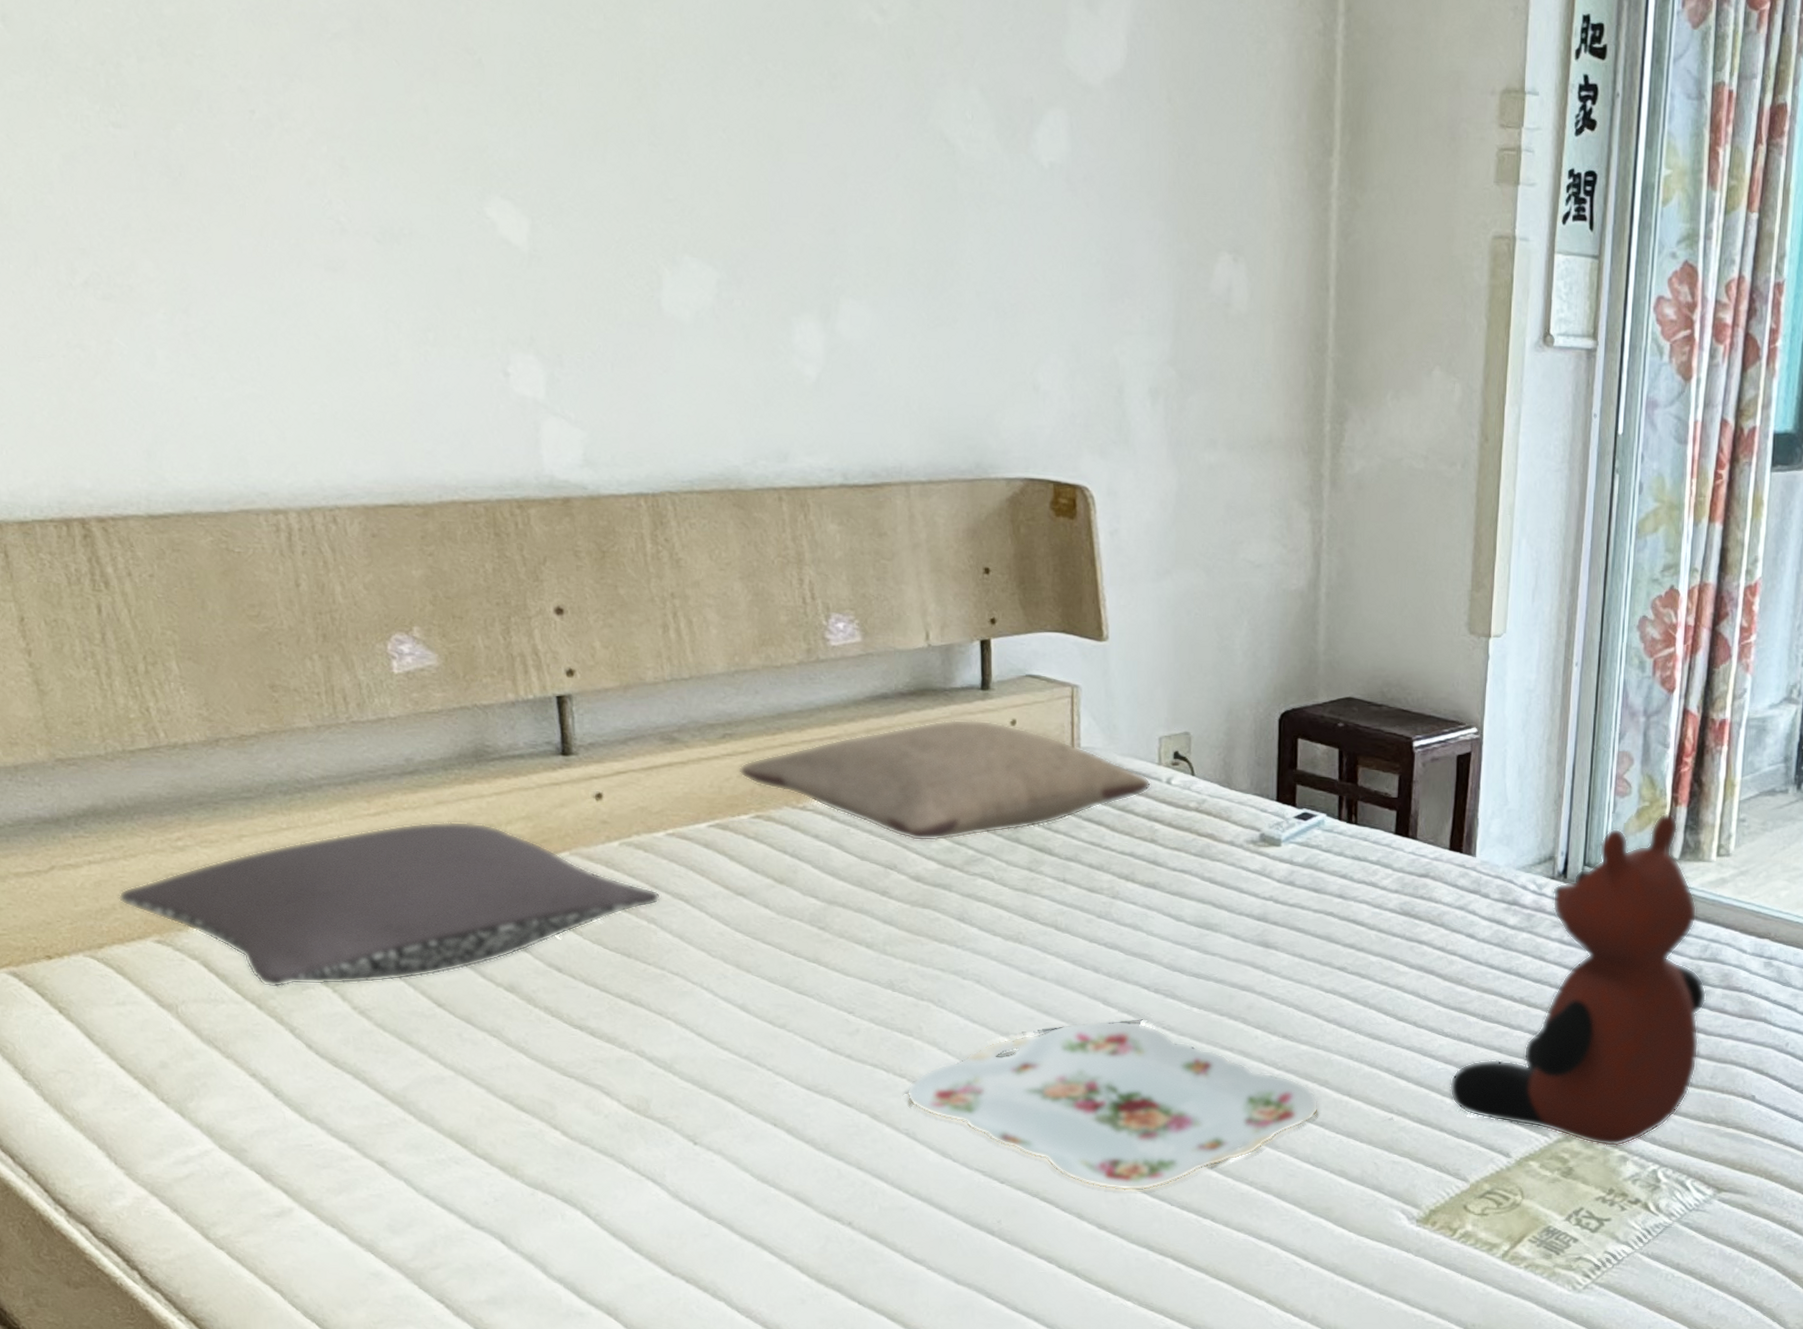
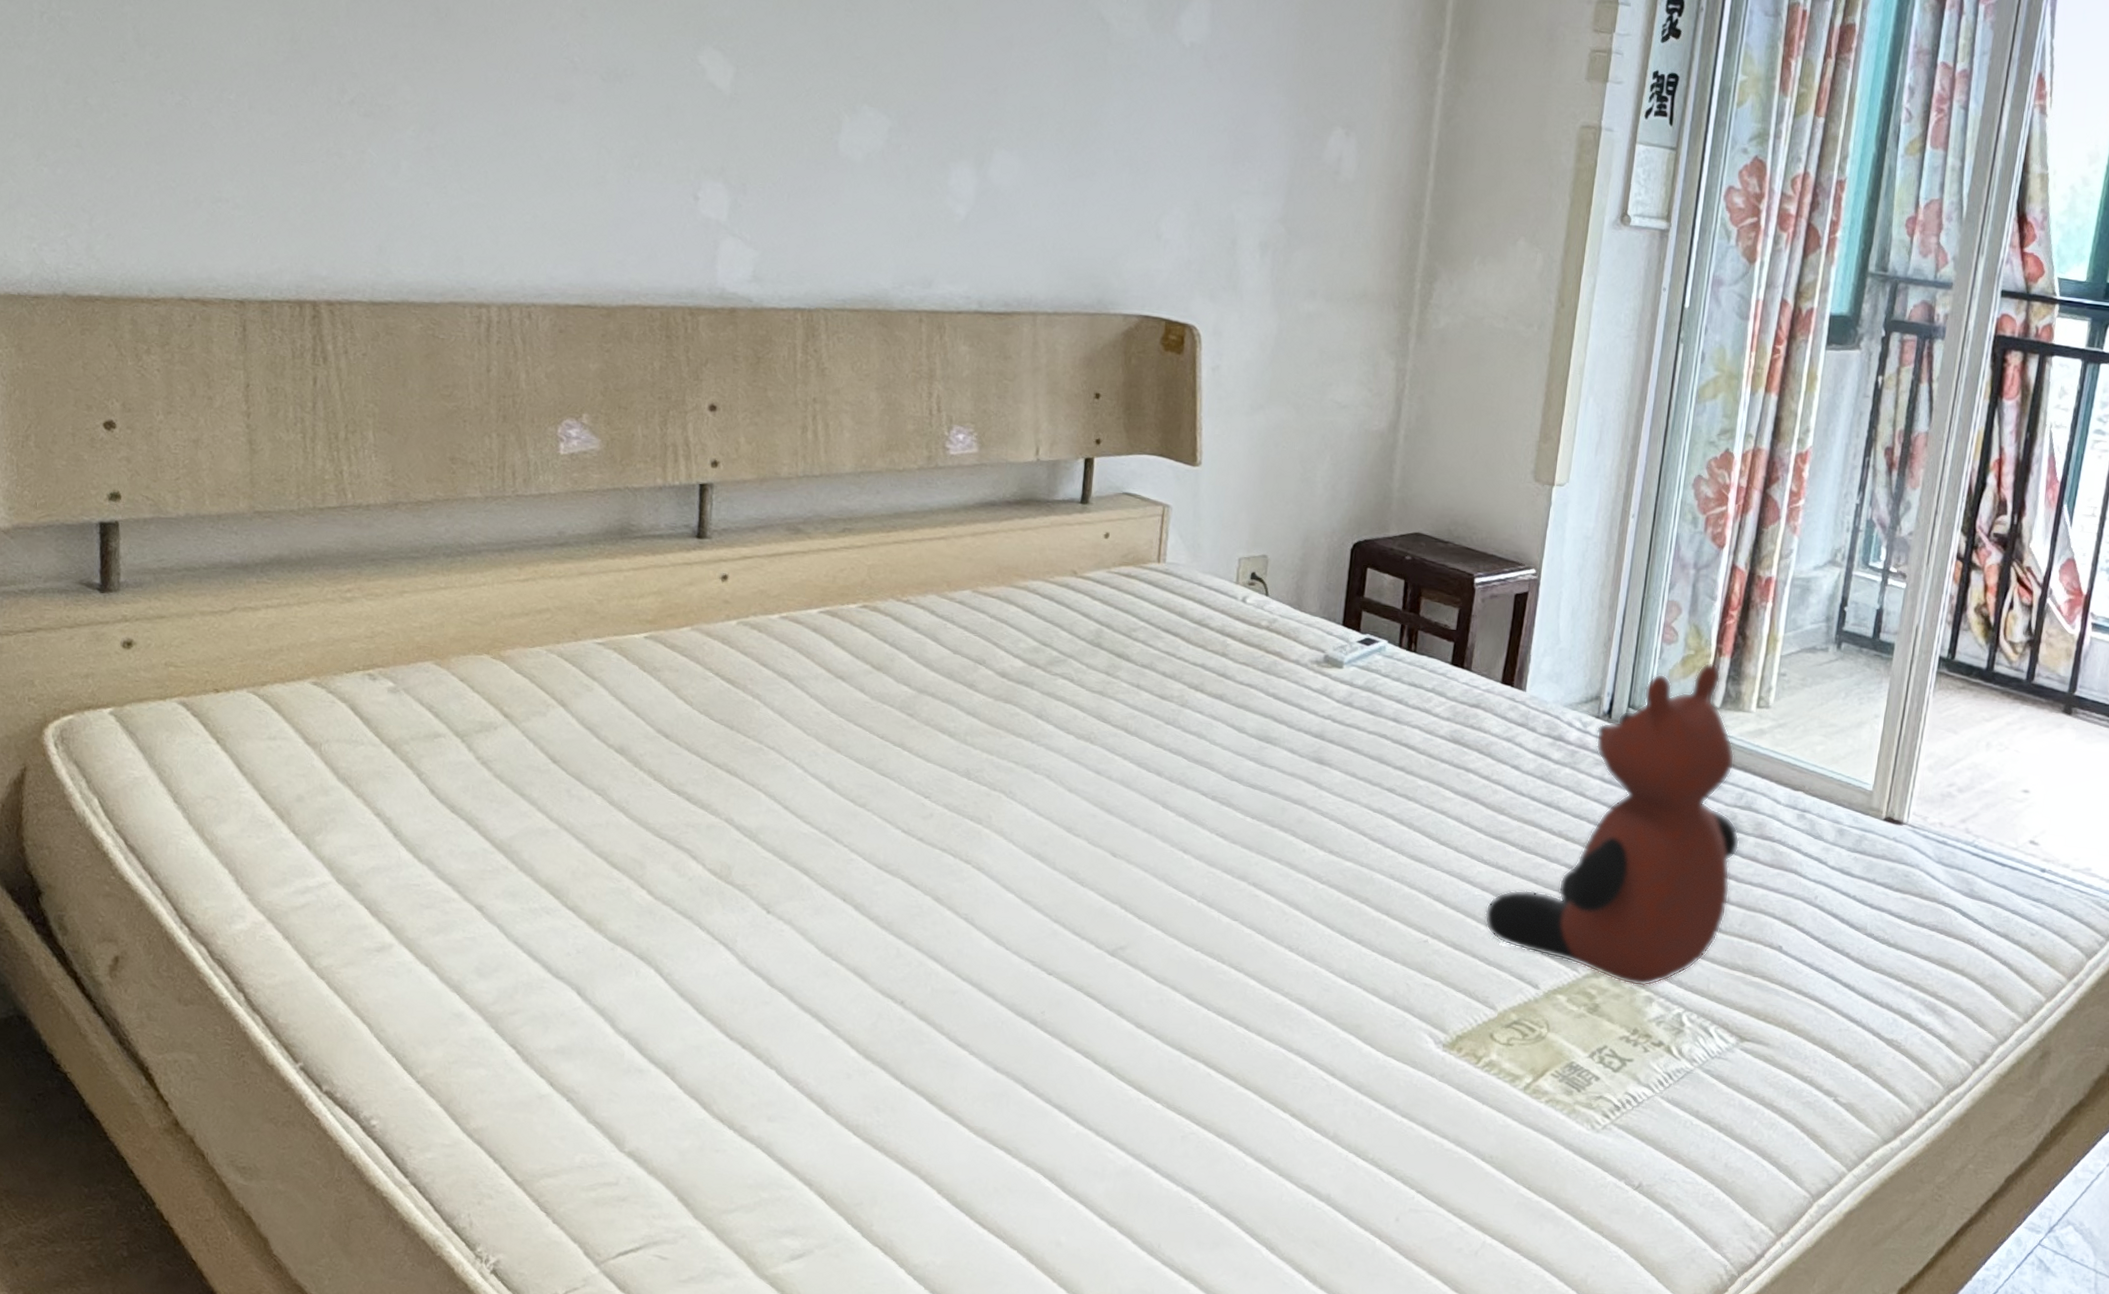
pillow: present [117,821,662,989] -> none [286,590,769,736]
pillow: present [739,719,1152,842] -> none [853,529,1228,641]
serving tray: present [907,1020,1319,1191] -> none [970,822,1359,994]

